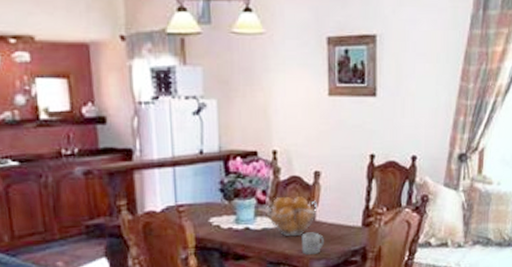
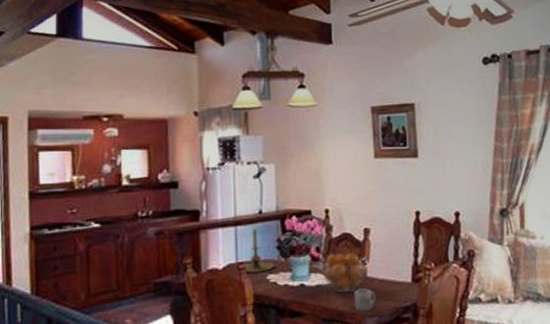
candle holder: none [182,170,217,216] -> present [242,229,274,273]

